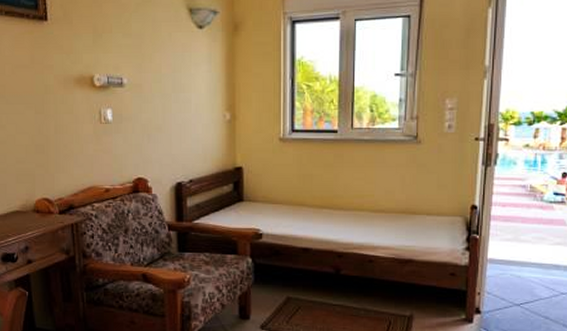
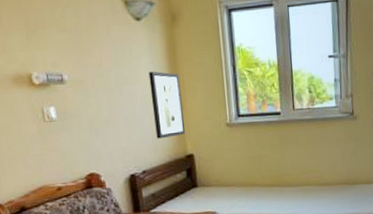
wall art: none [205,80,236,149] -> present [148,71,185,139]

